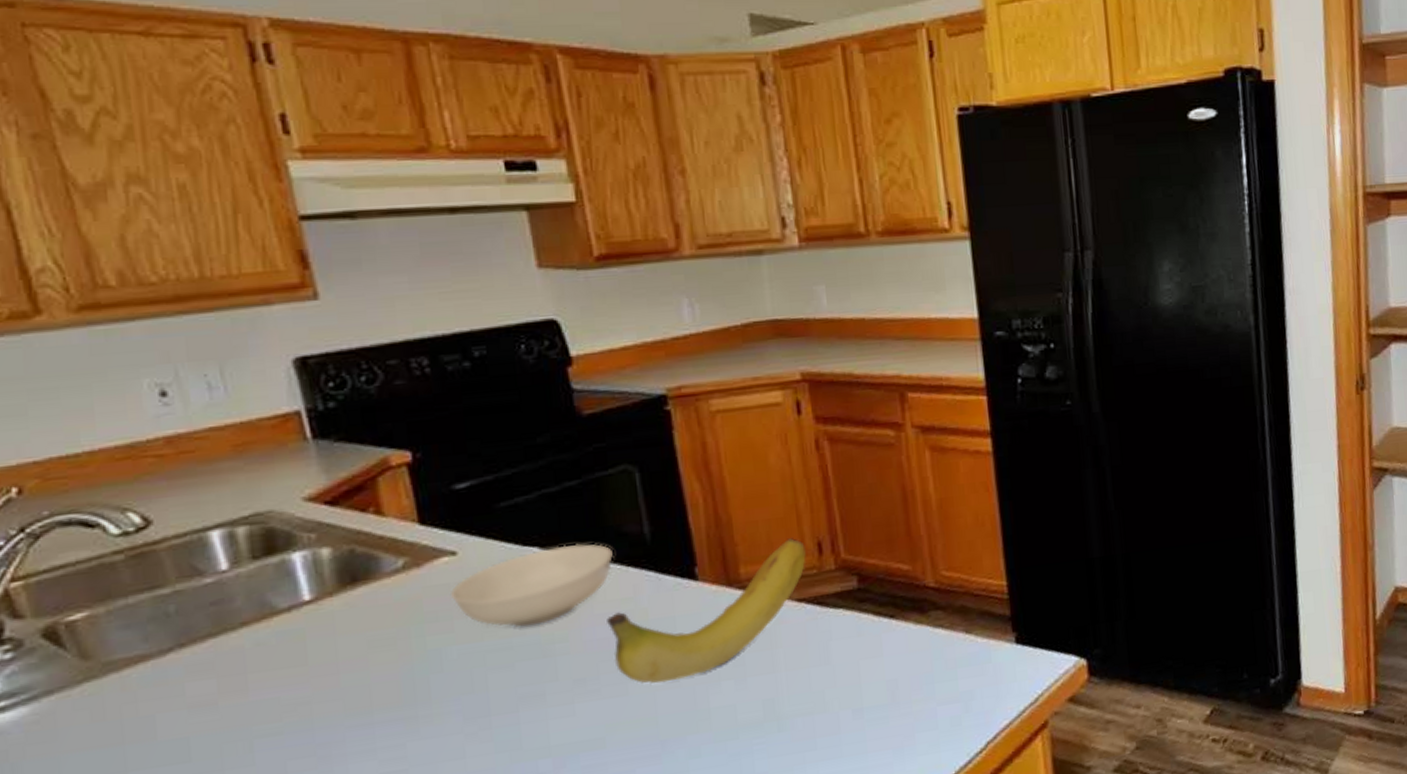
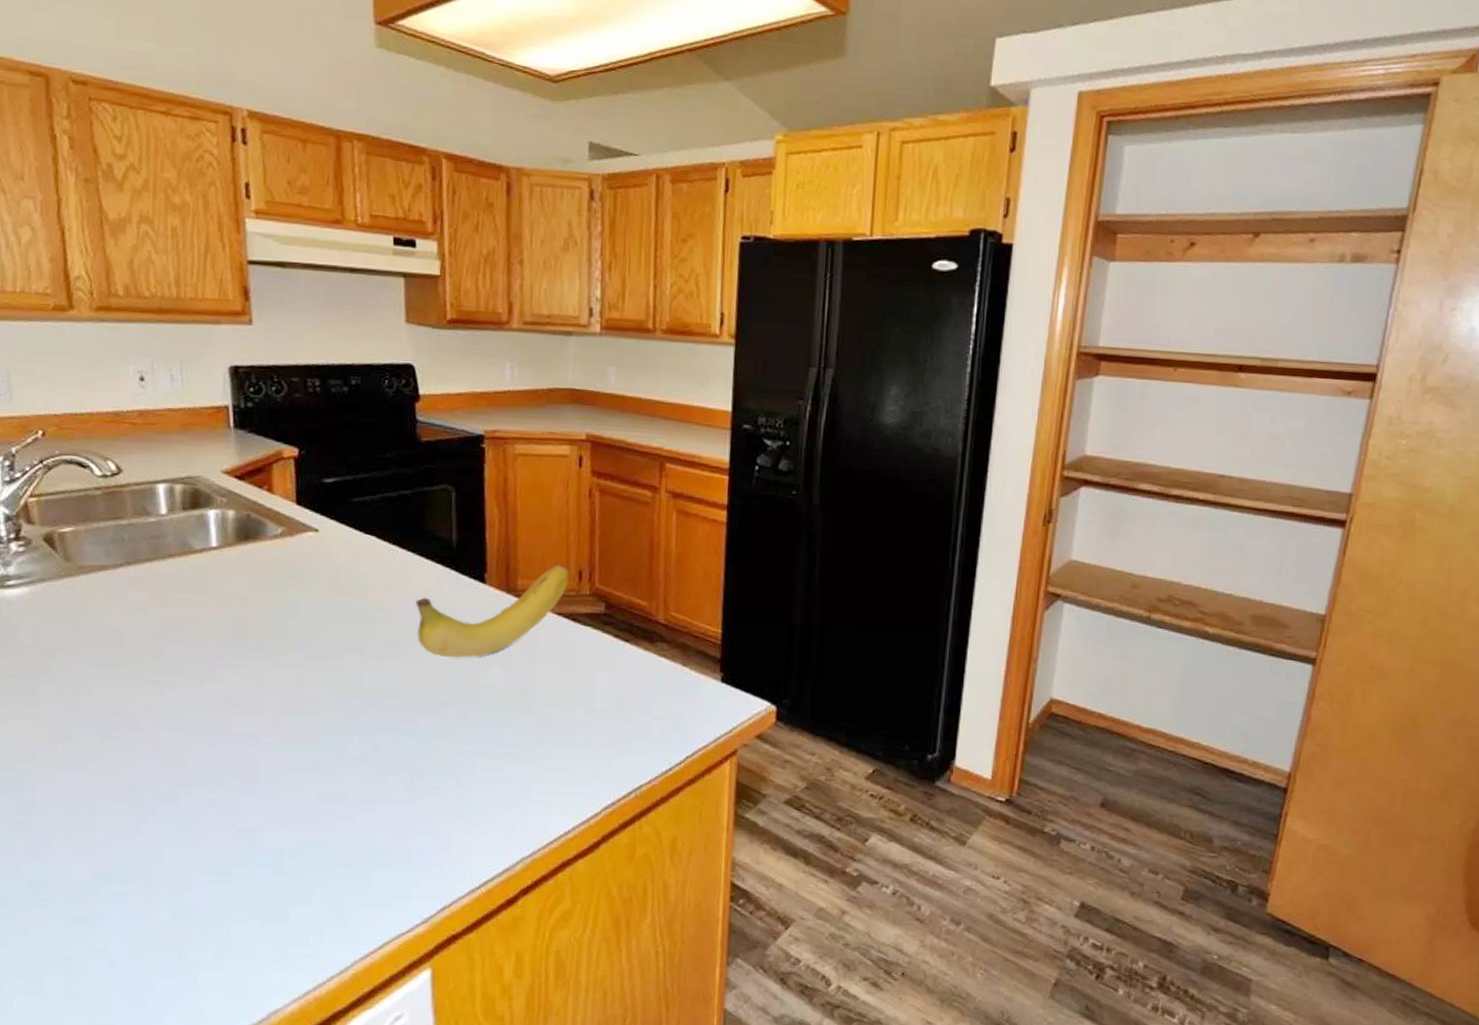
bowl: present [451,543,613,627] -> none [310,538,427,596]

